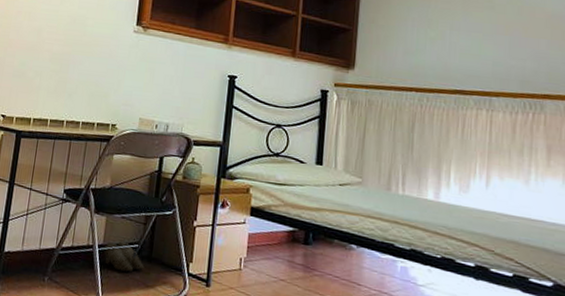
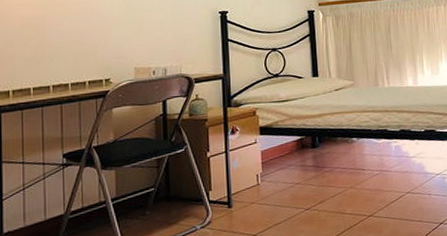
slippers: present [103,240,144,272] -> none [118,187,164,218]

